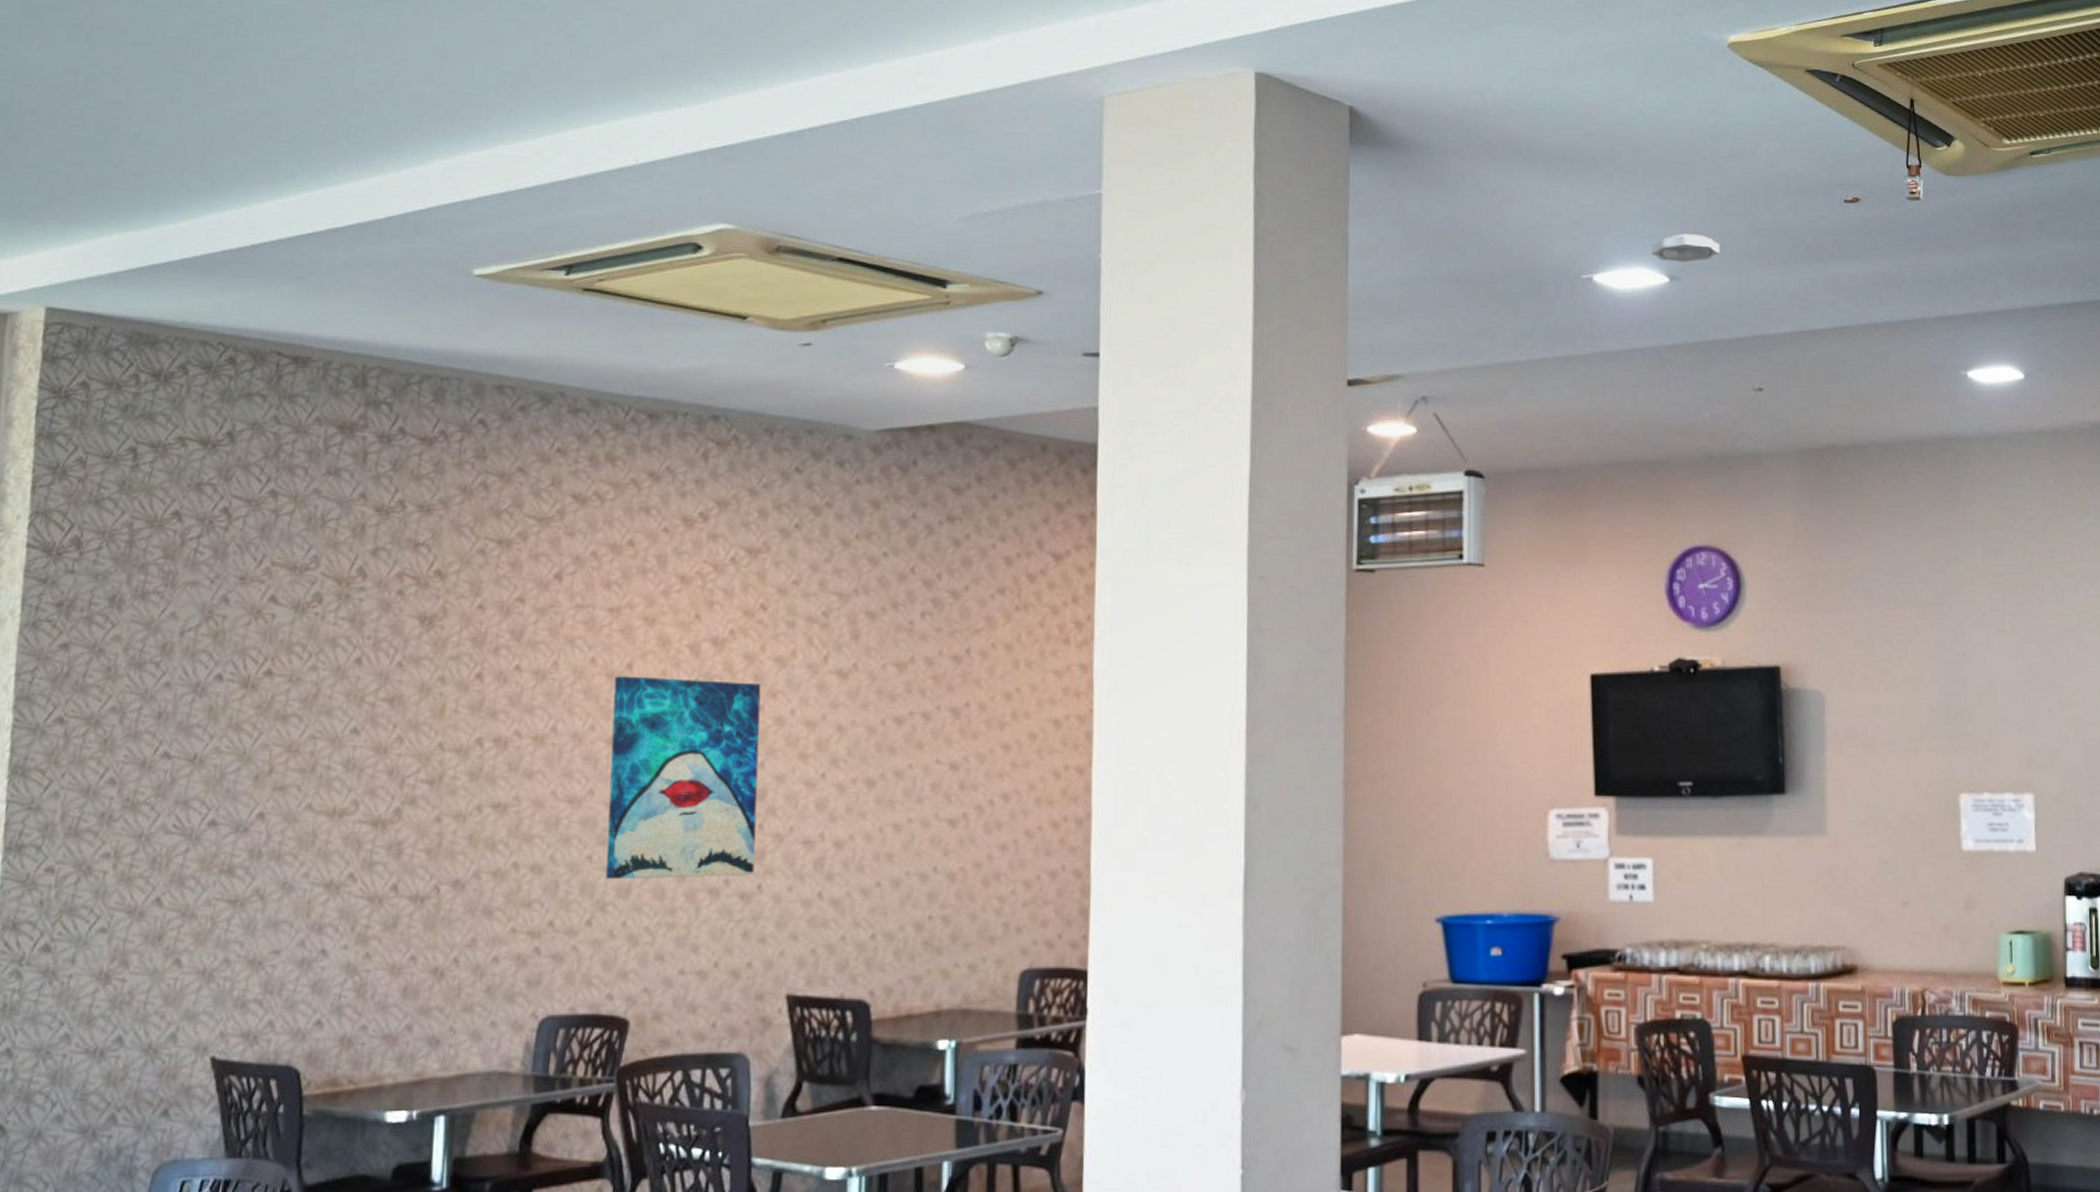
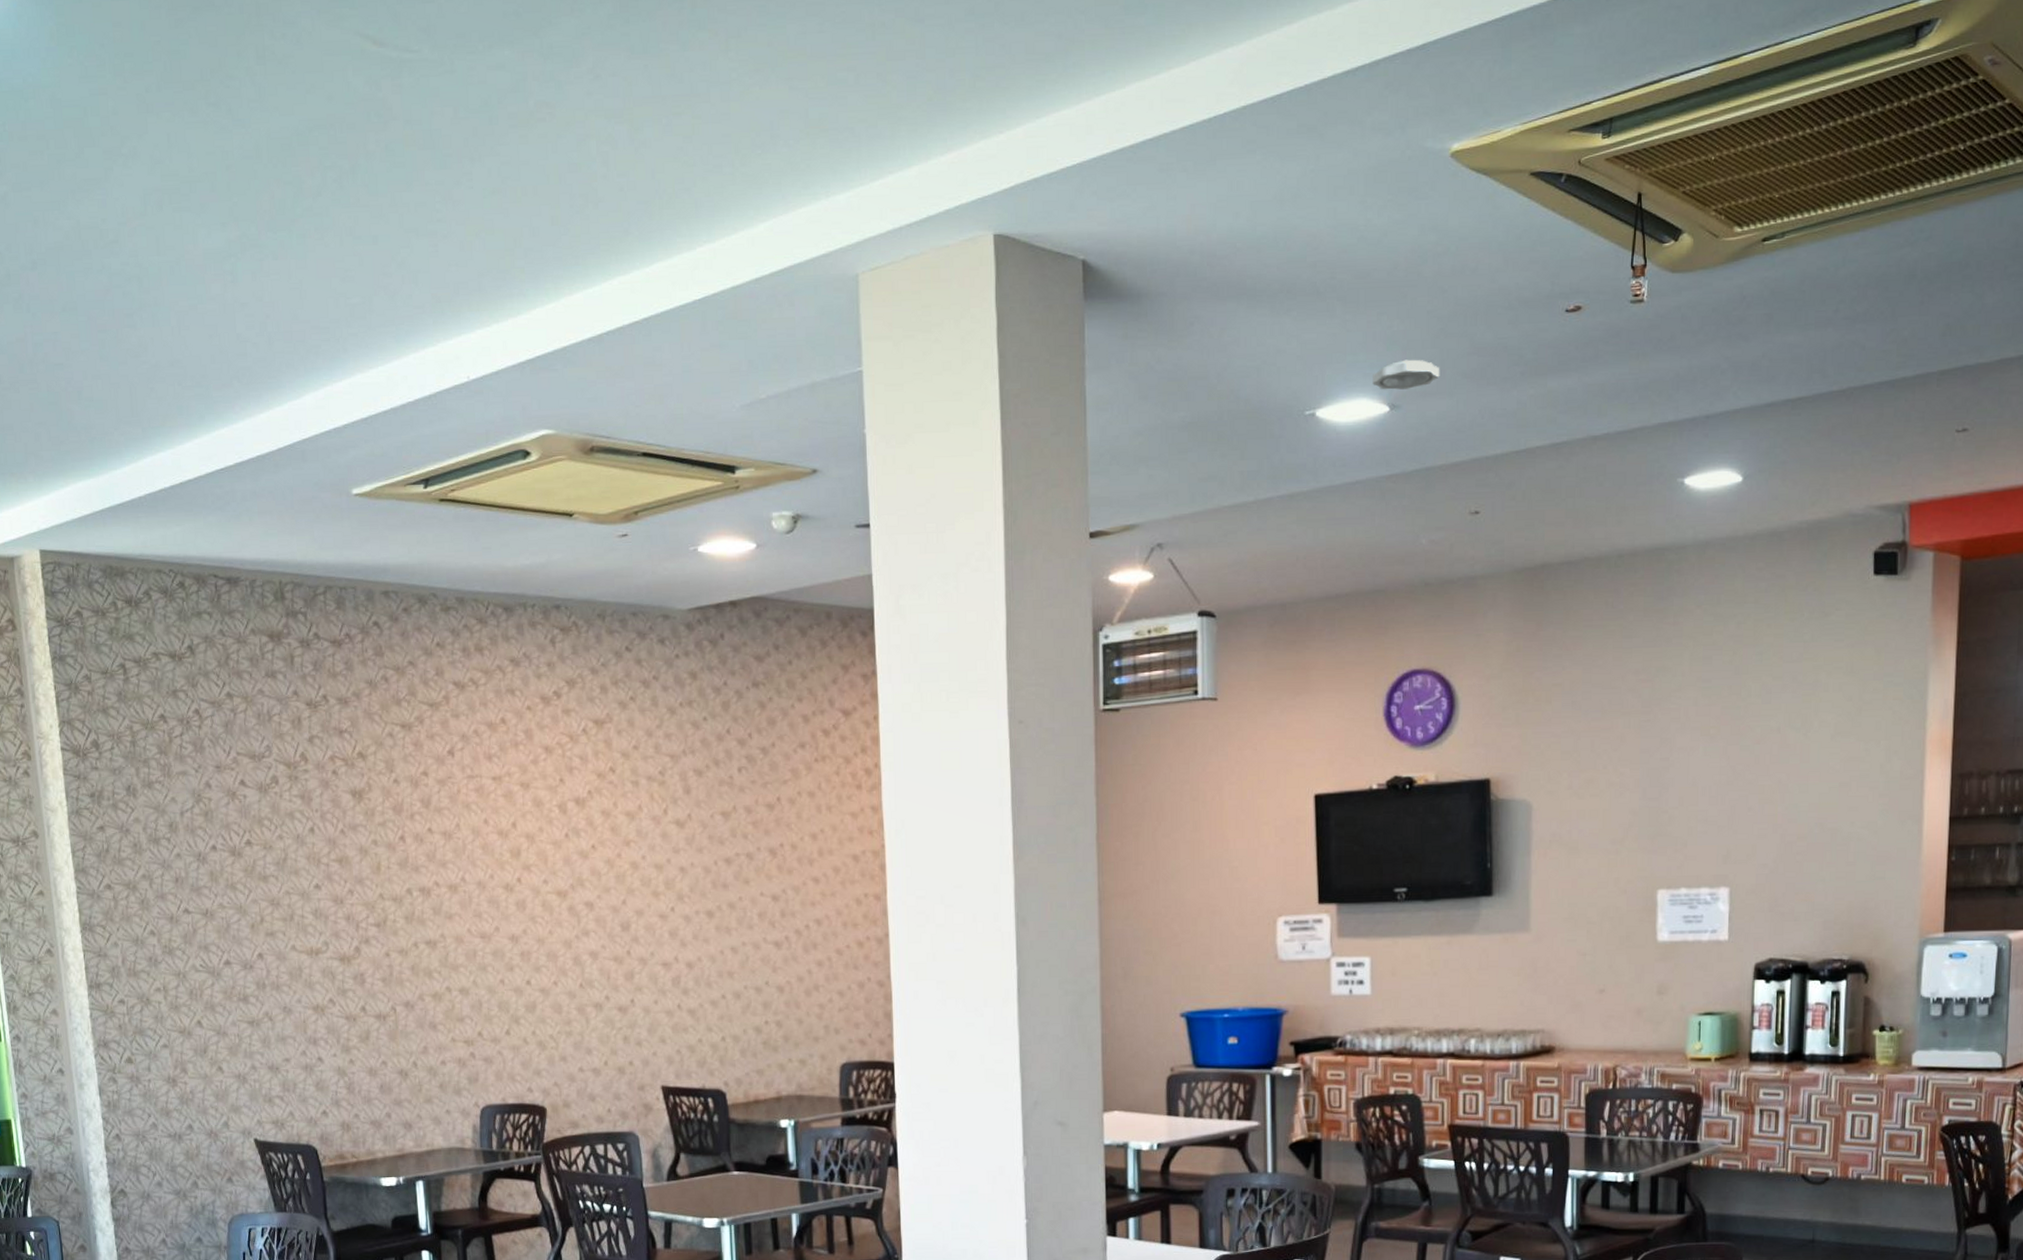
wall art: present [606,676,762,880] -> none [504,833,627,998]

